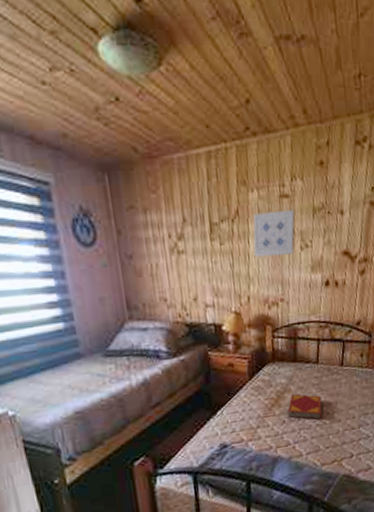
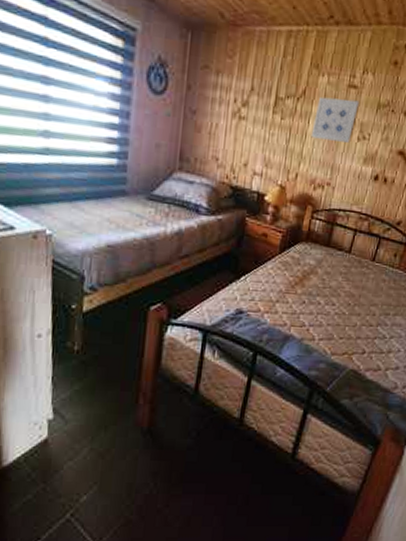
hardback book: present [287,394,322,420] -> none [309,278,346,309]

